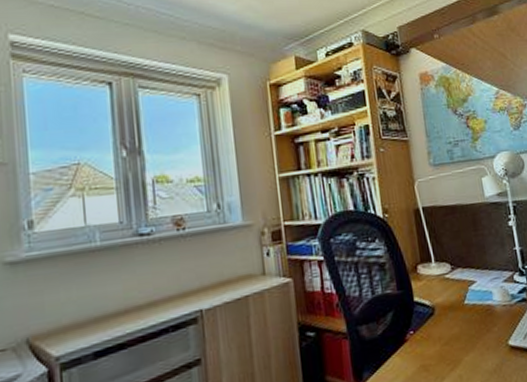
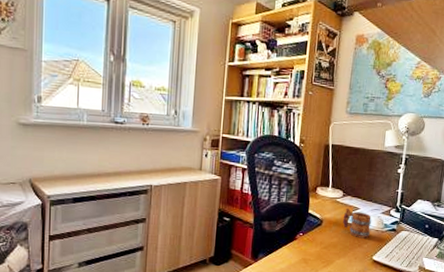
mug: none [458,283,498,321] -> present [342,207,372,239]

